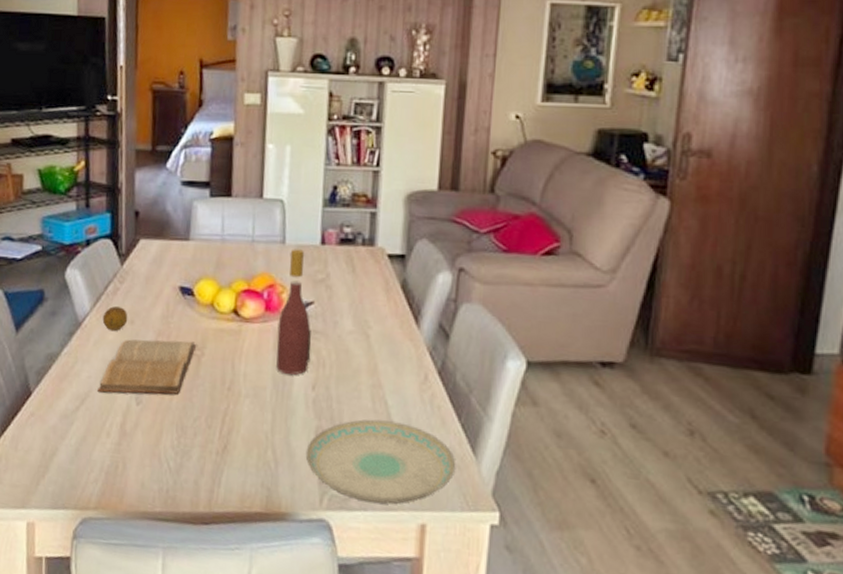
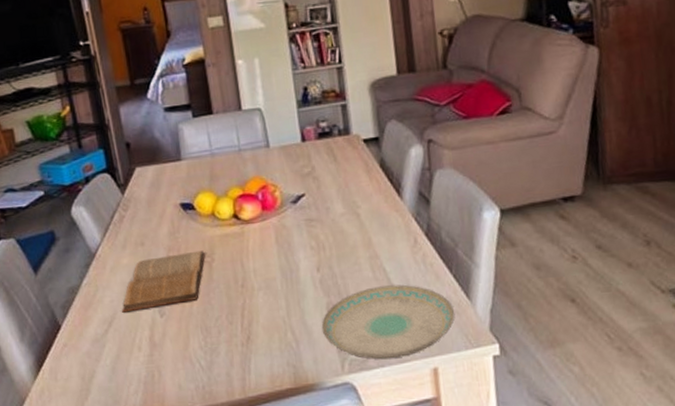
fruit: present [102,305,128,331] -> none [114,231,138,255]
wine bottle: present [276,249,312,375] -> none [275,149,311,263]

